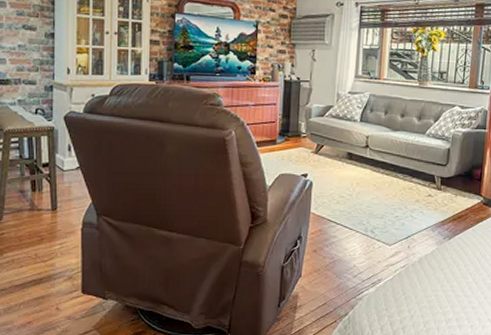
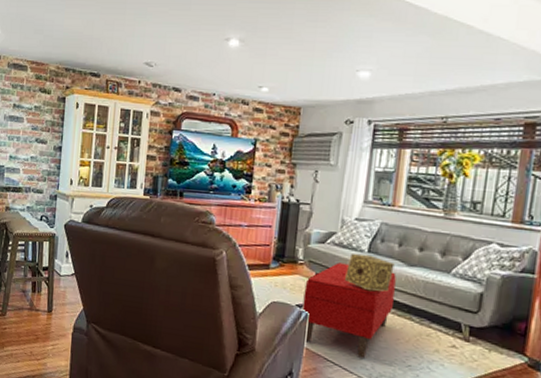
bench: none [307,133,384,215] -> present [302,262,396,358]
decorative box: none [342,123,382,156] -> present [345,253,395,292]

